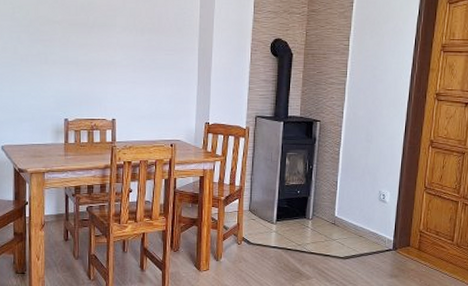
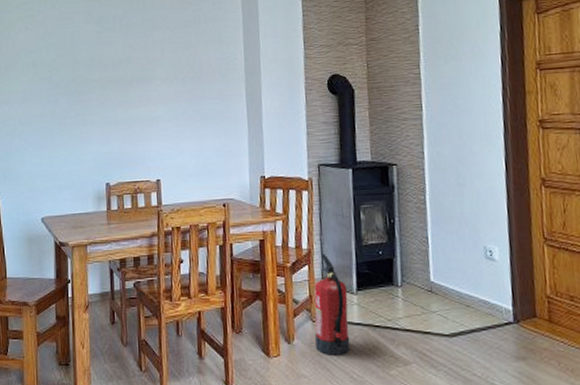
fire extinguisher: none [239,190,269,271] -> present [314,254,350,355]

